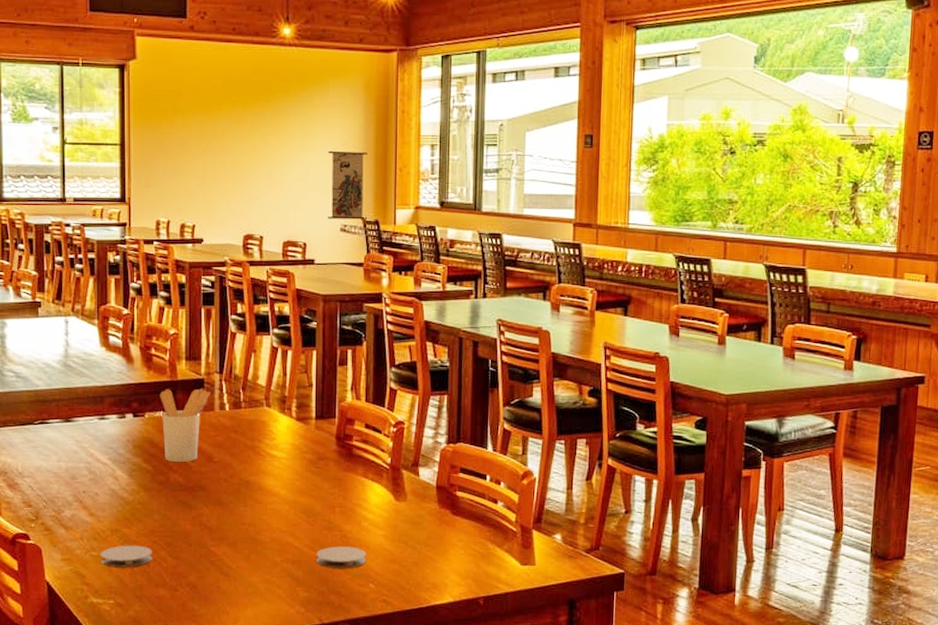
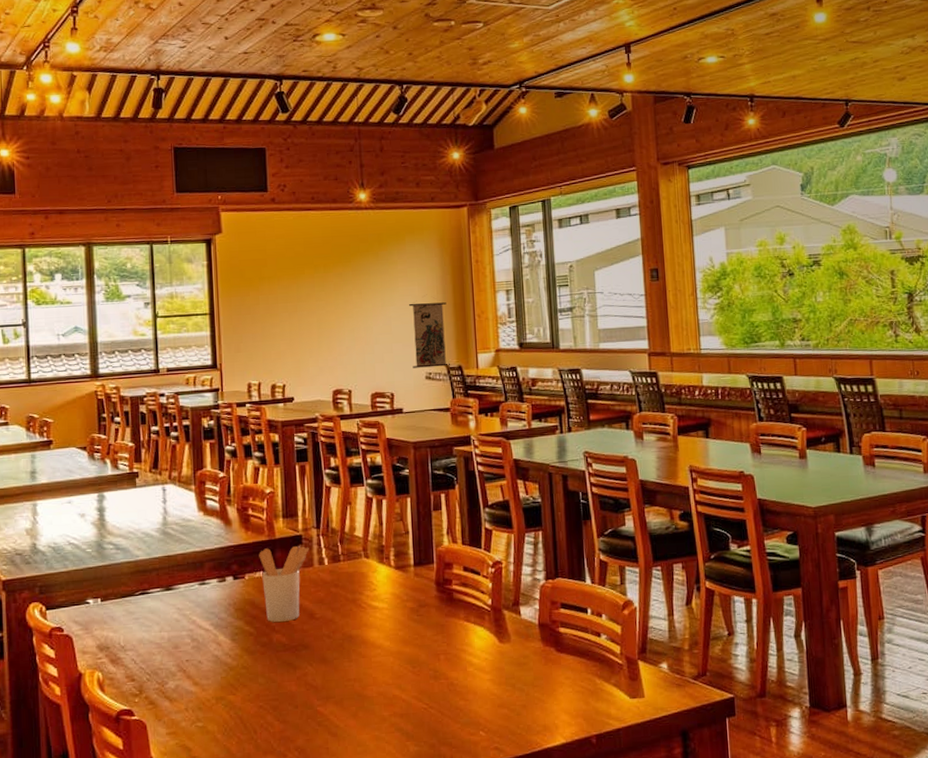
coaster: present [100,545,153,568] -> none [206,711,260,738]
coaster: present [316,546,367,568] -> none [424,694,475,719]

